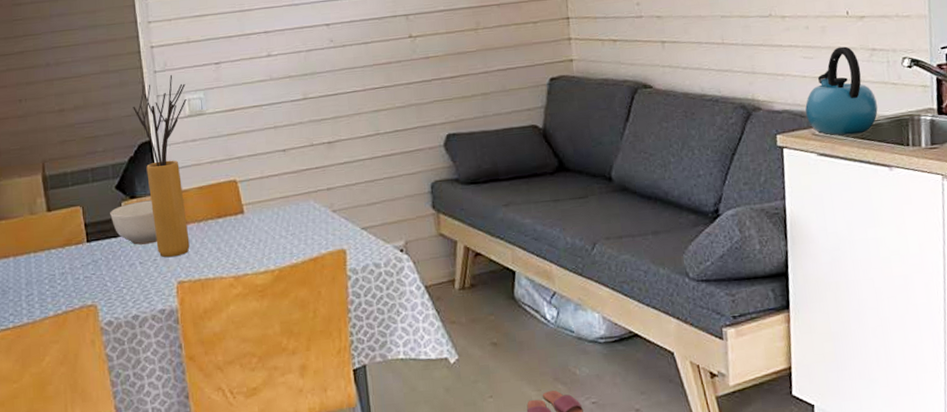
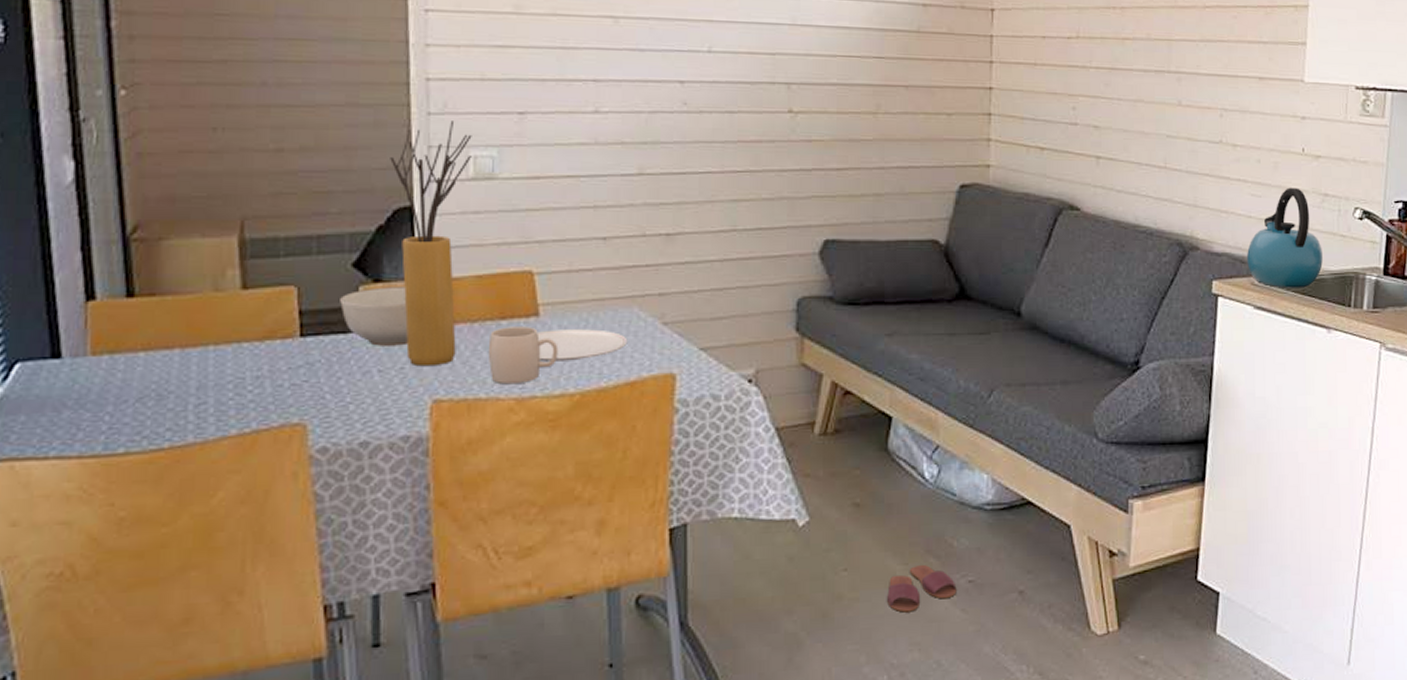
mug: none [211,222,261,267] -> present [487,327,559,385]
plate: none [243,219,309,247] -> present [537,329,628,362]

